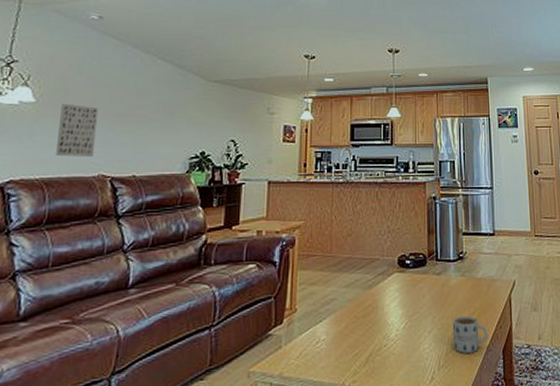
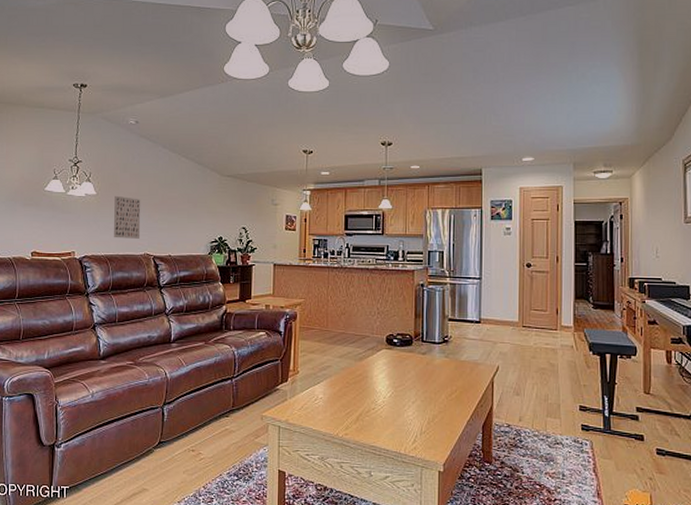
mug: present [452,315,489,353] -> none [434,392,469,424]

